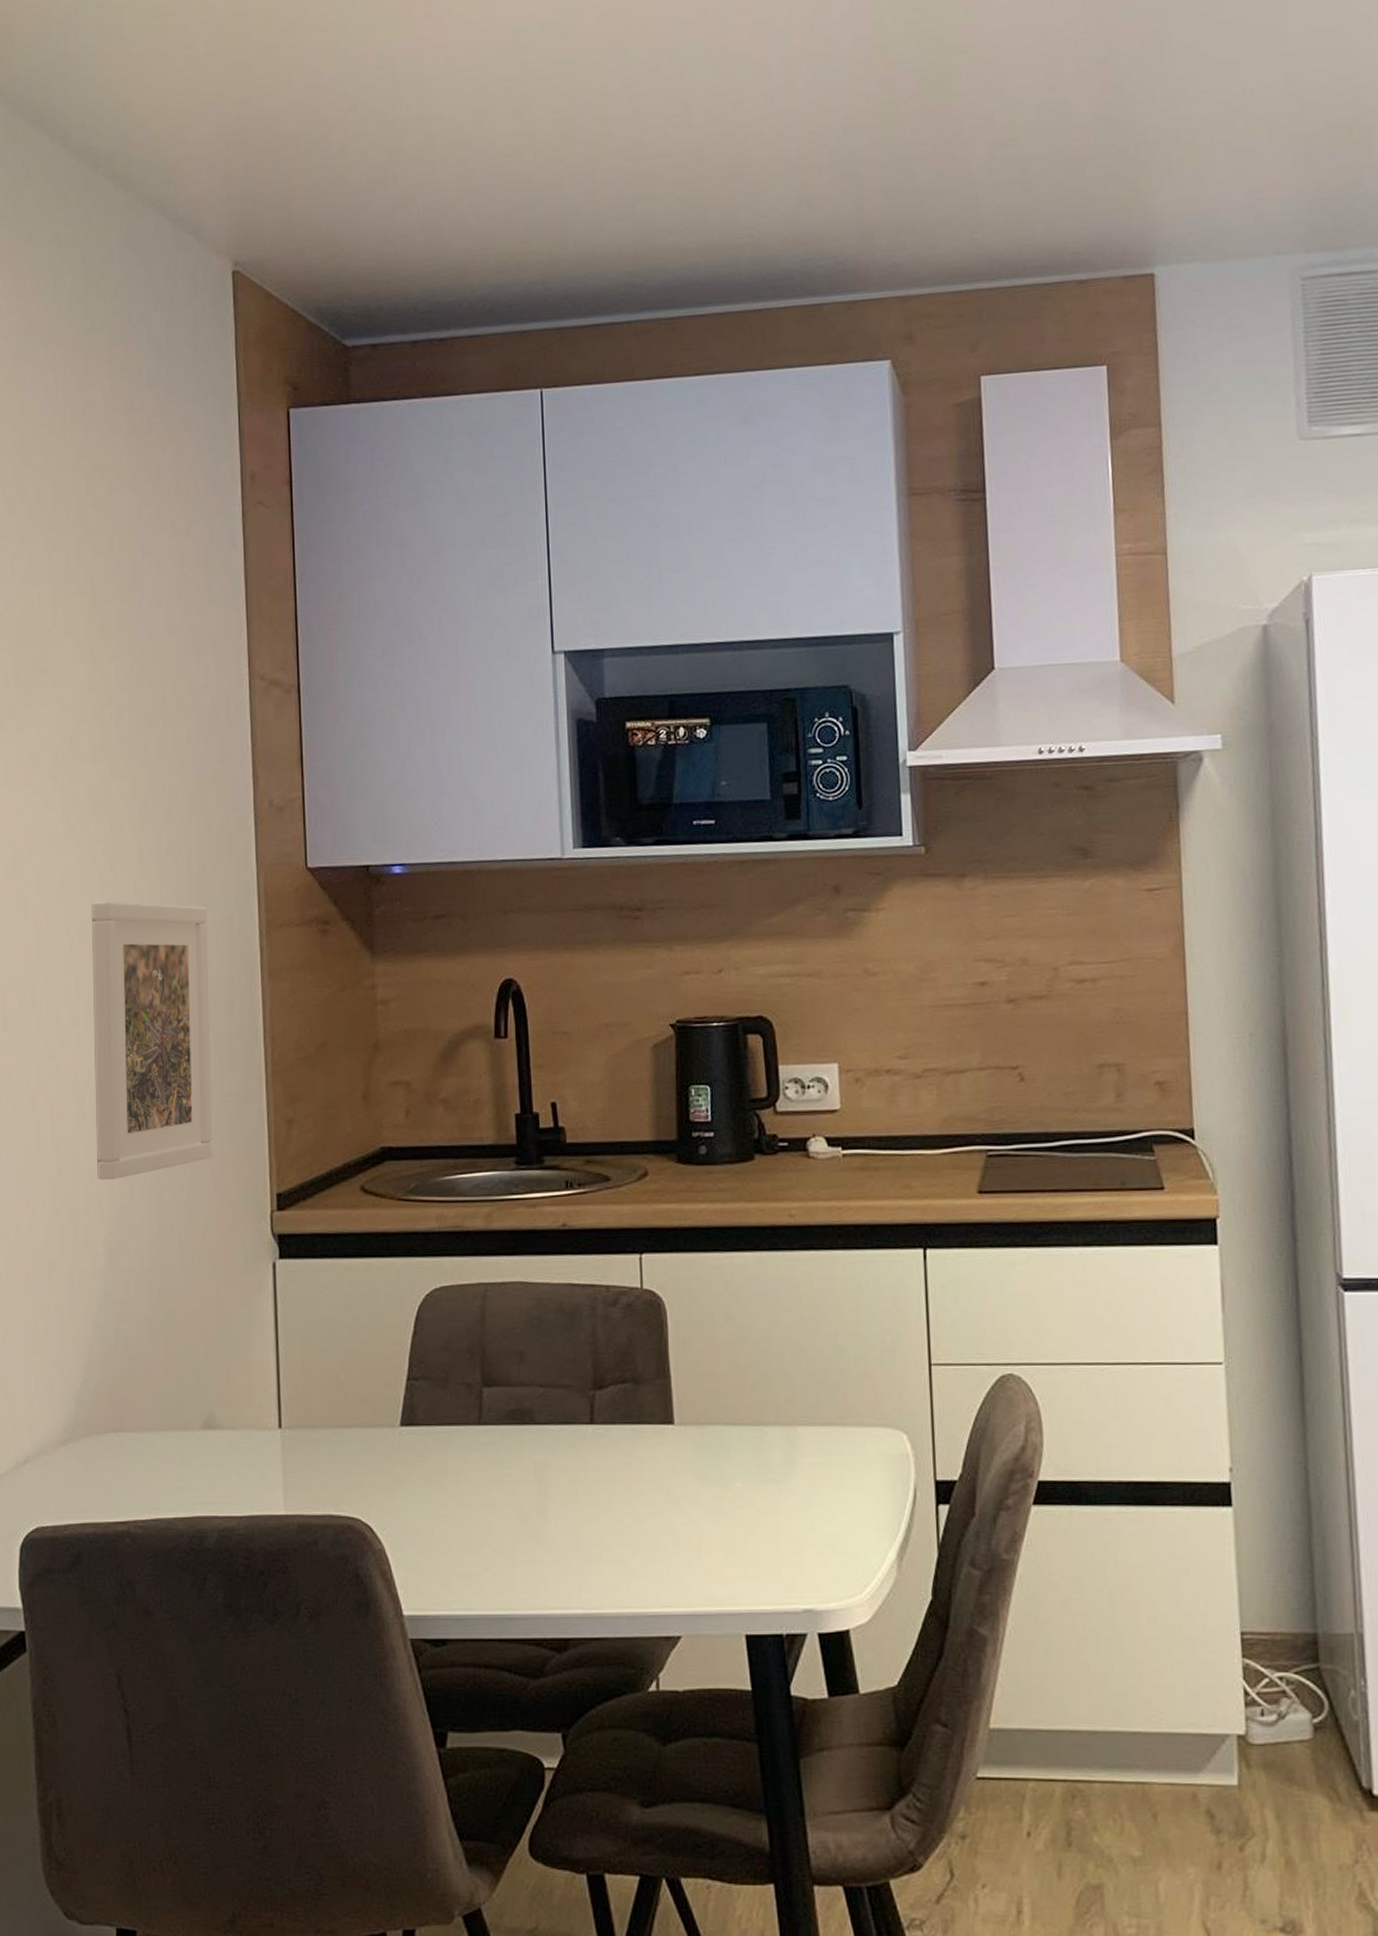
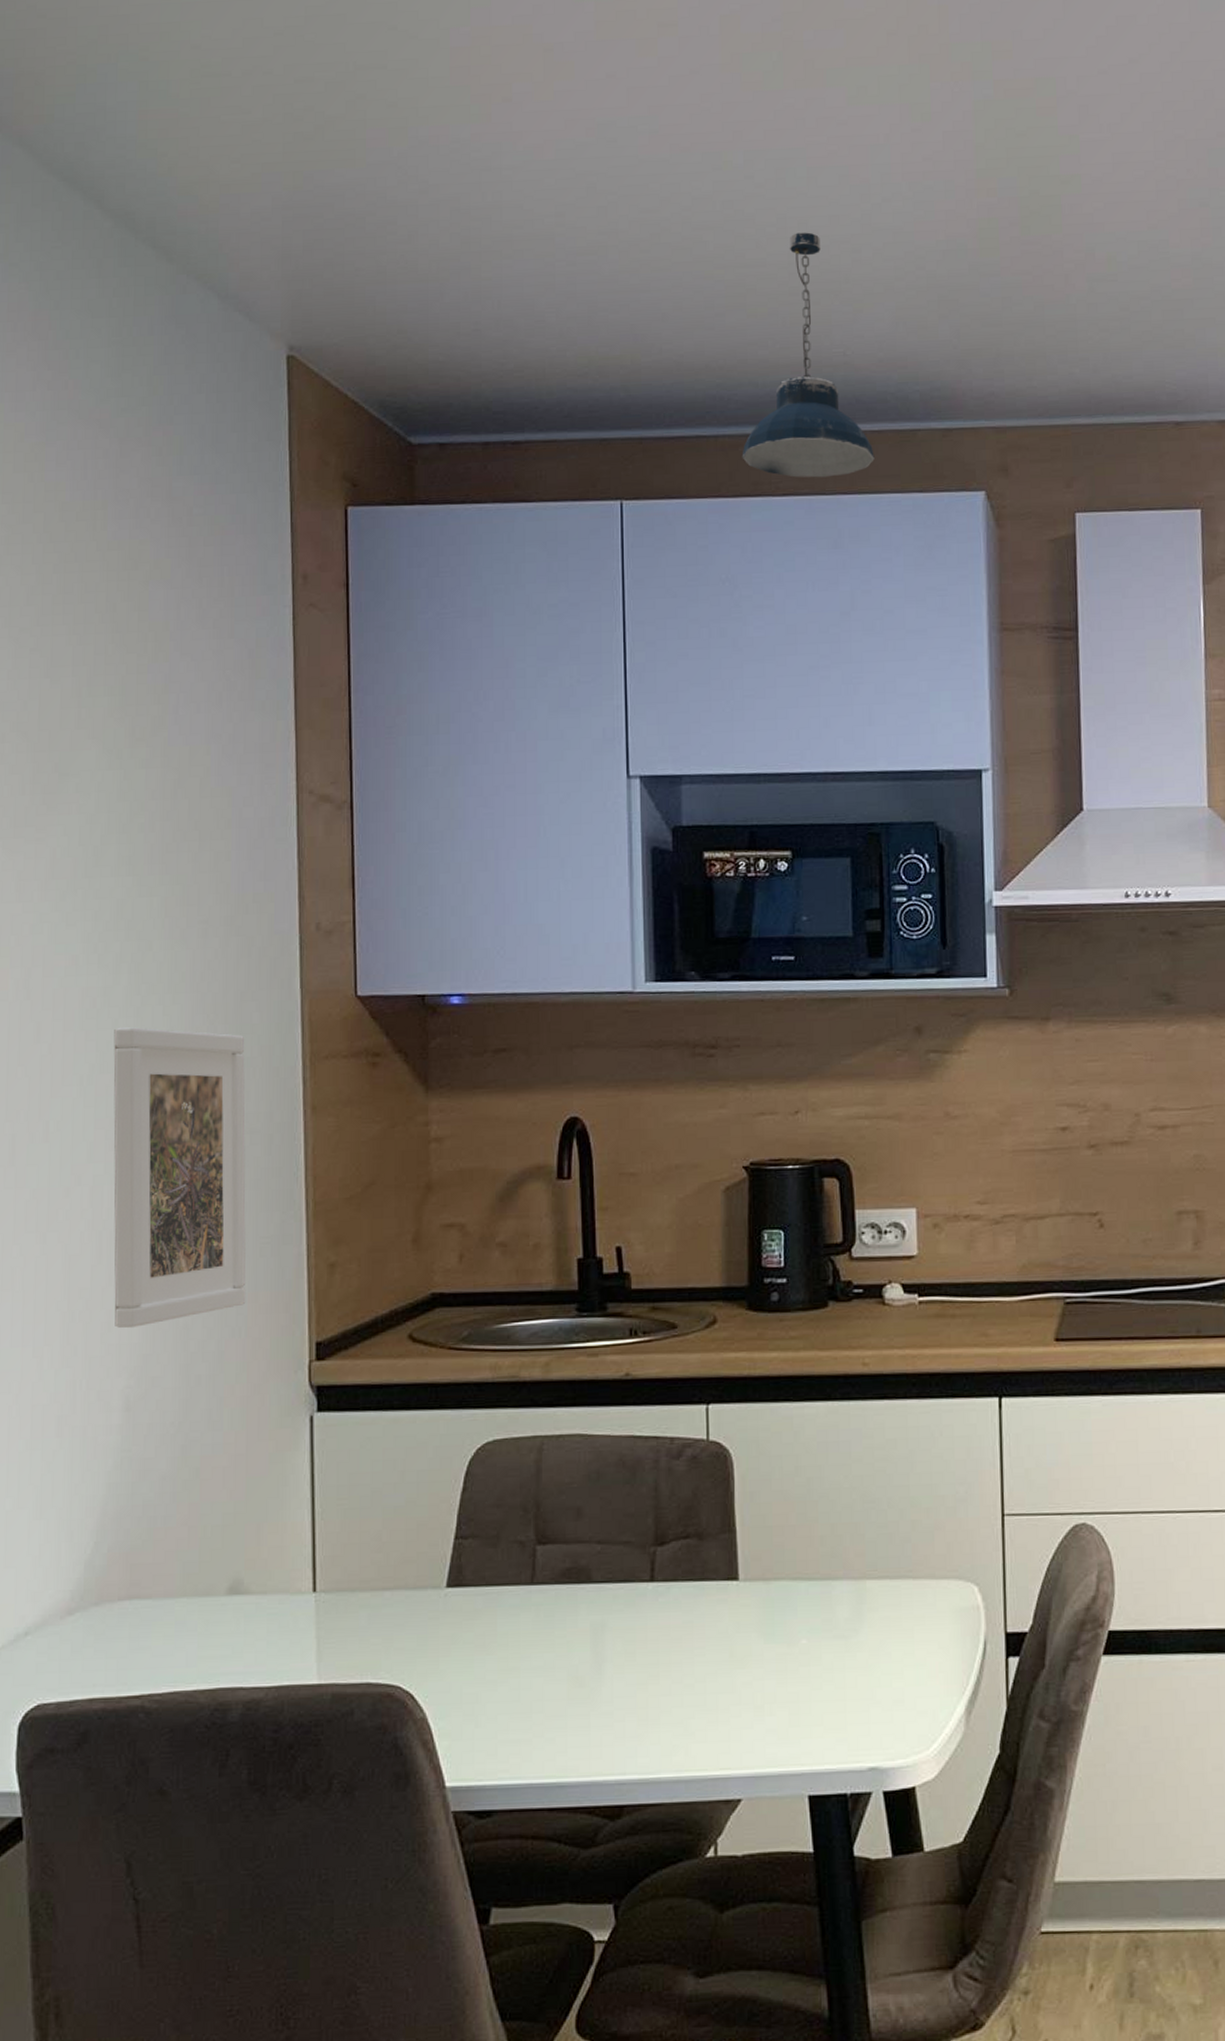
pendant light: none [654,119,782,357] -> present [742,232,875,478]

